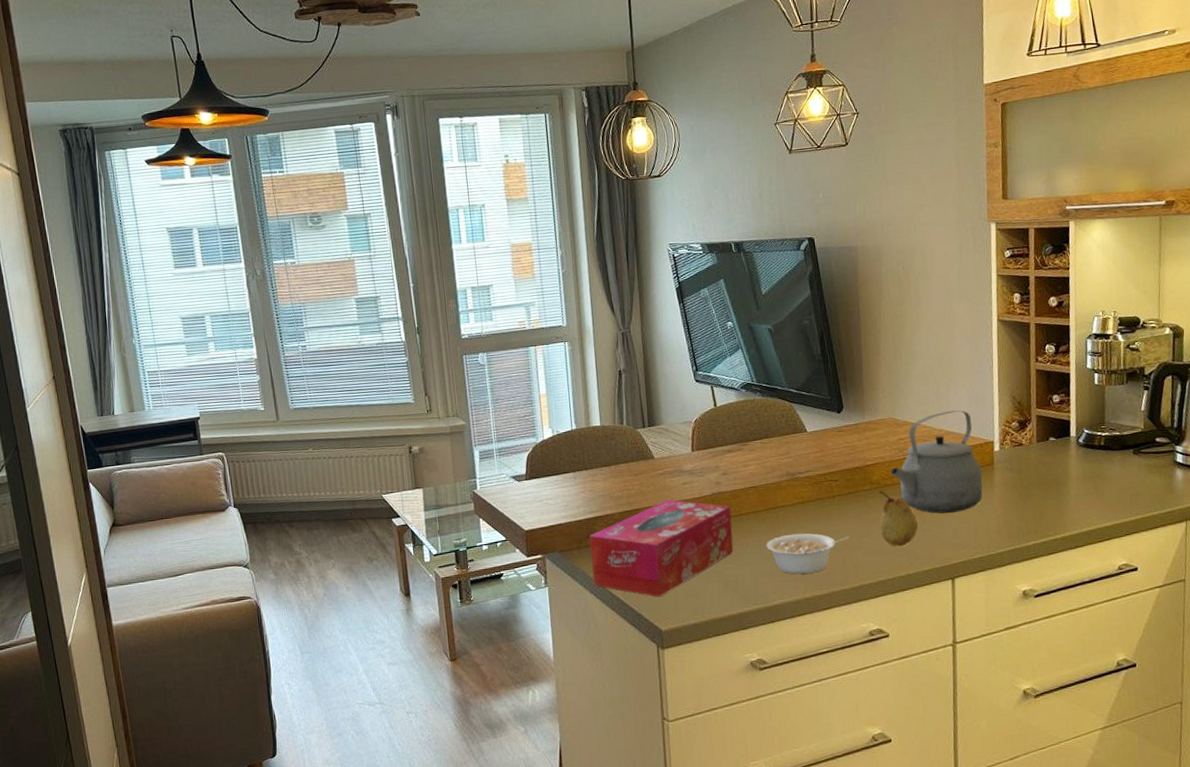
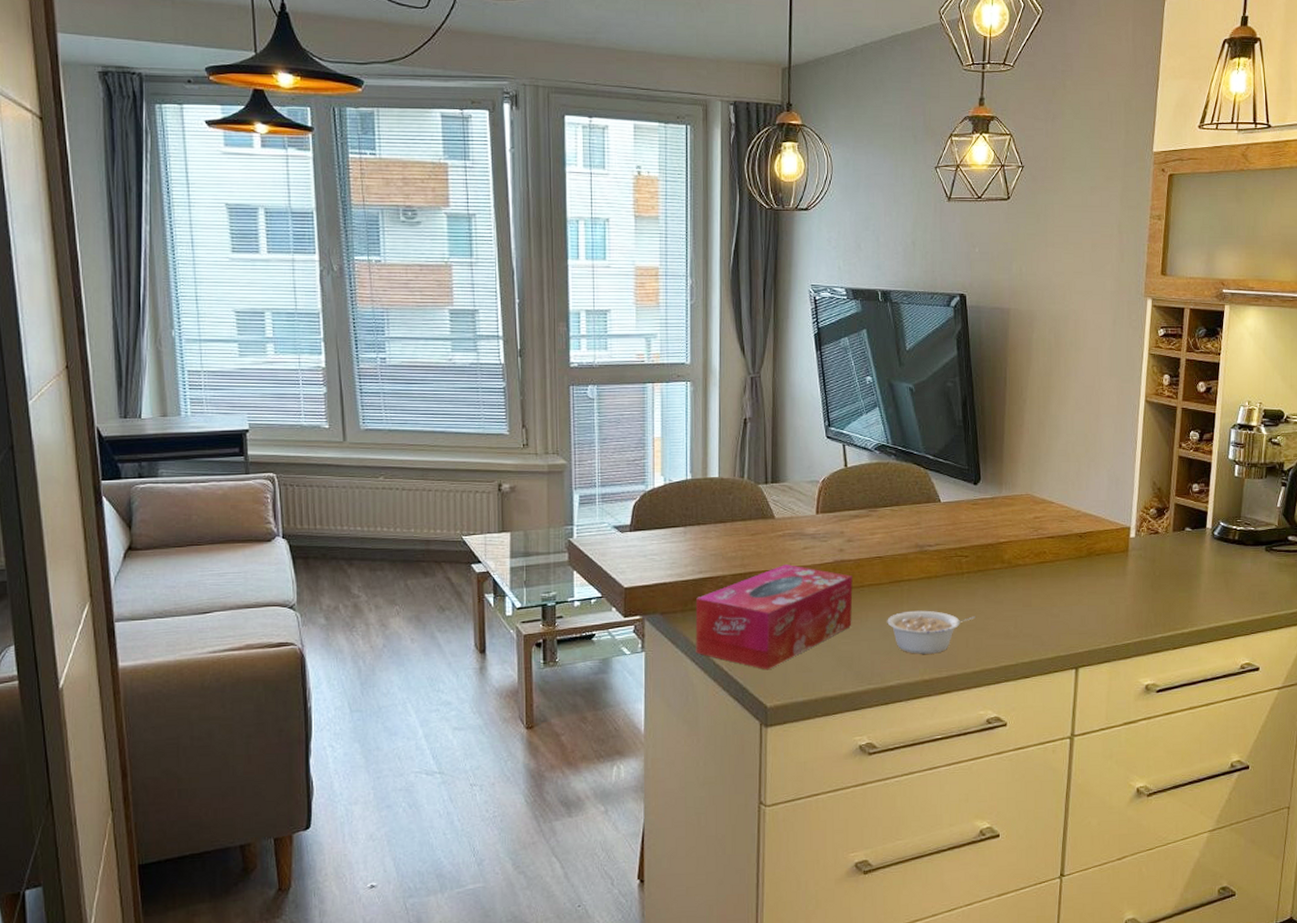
fruit: present [878,490,918,547] -> none [1007,570,1047,631]
tea kettle: present [890,409,983,514] -> none [1023,491,1116,600]

